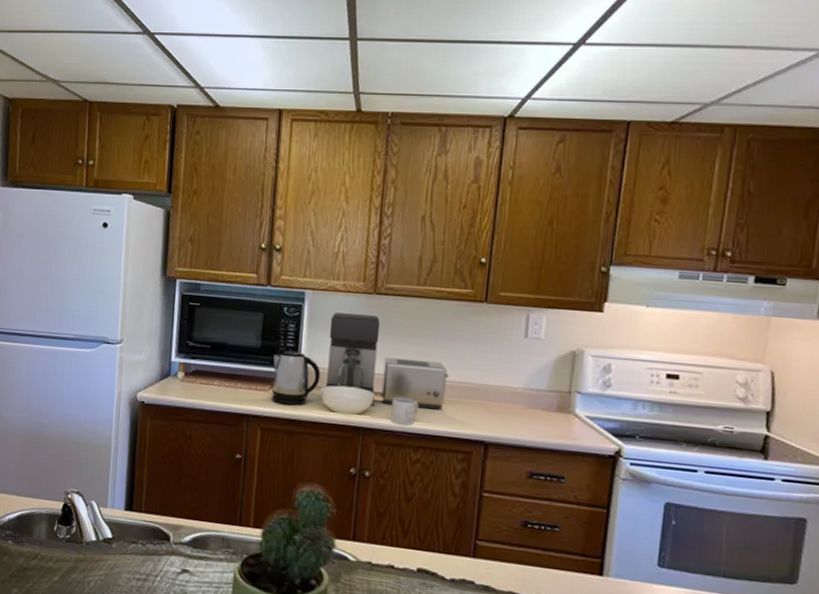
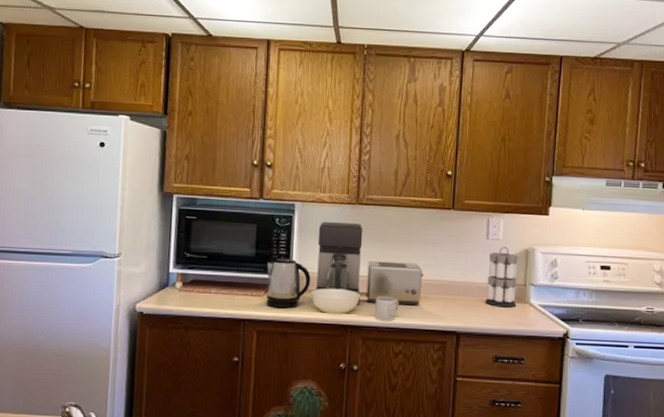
spice rack: none [520,346,563,418] -> present [485,246,518,308]

